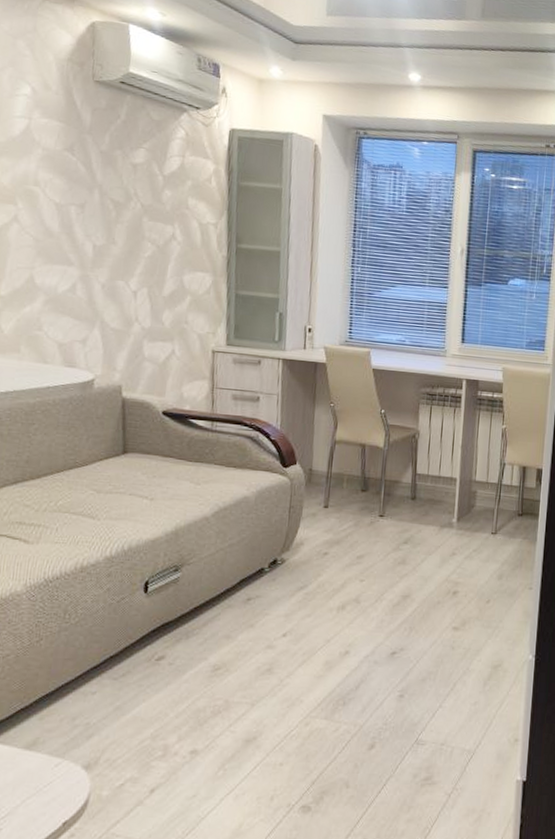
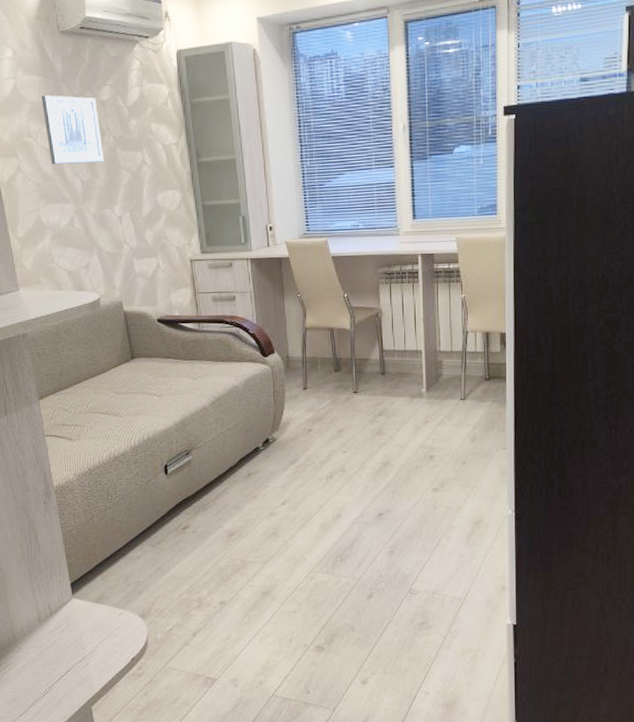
wall art: none [58,144,127,229] -> present [41,95,105,165]

